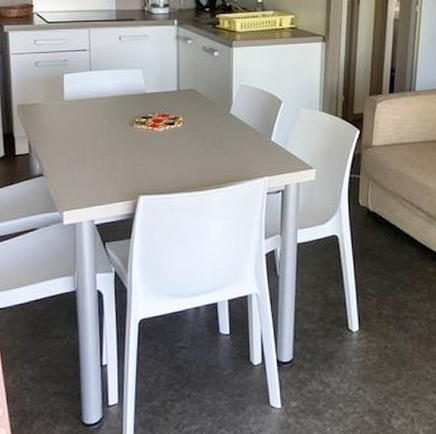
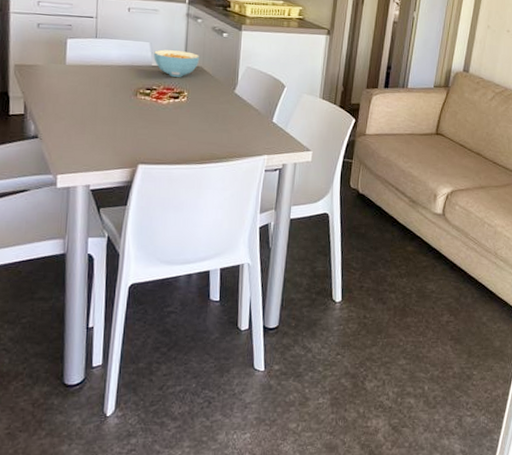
cereal bowl: none [147,75,192,102] -> present [154,49,199,77]

